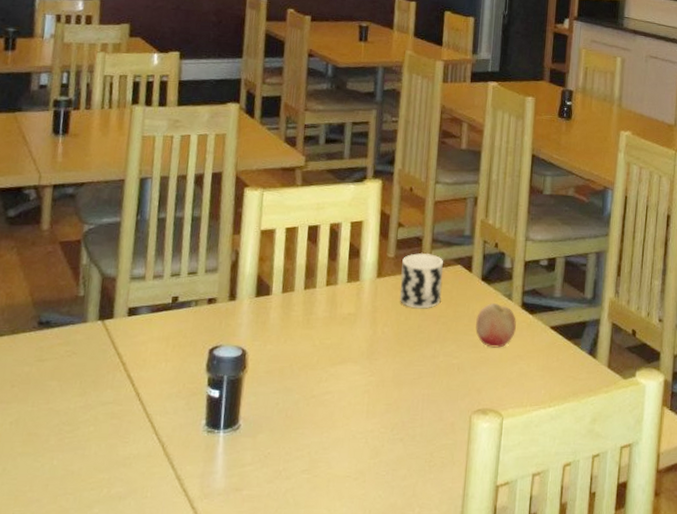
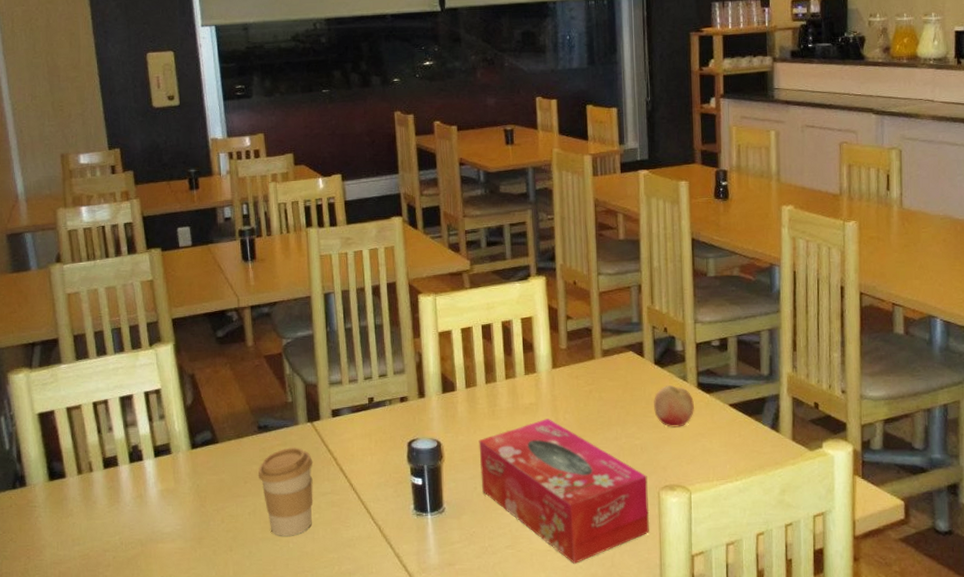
coffee cup: none [29,347,98,451] -> present [258,446,313,536]
tissue box: none [284,331,461,492] -> present [479,419,650,564]
cup: present [399,252,444,309] -> none [575,342,617,395]

